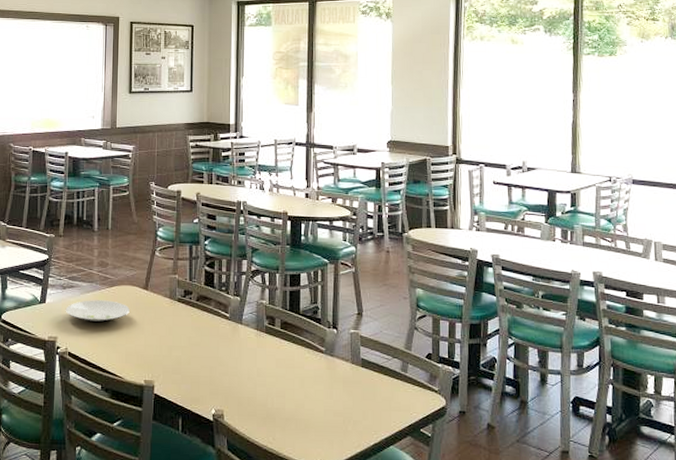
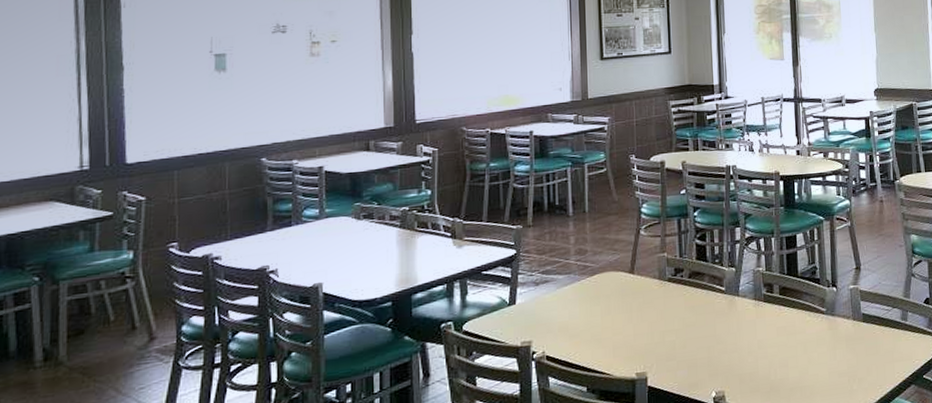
plate: present [65,300,130,323] -> none [539,291,615,318]

